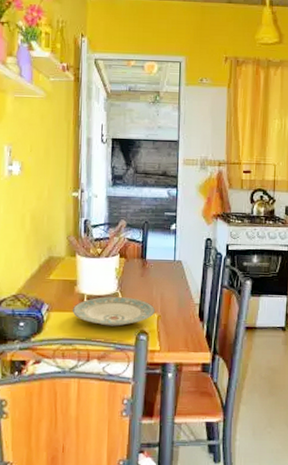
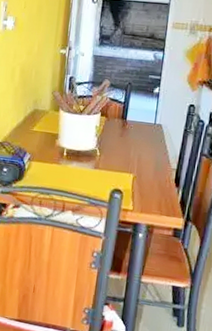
plate: present [72,297,155,327] -> none [52,152,132,182]

